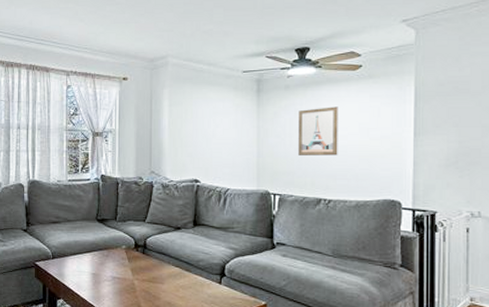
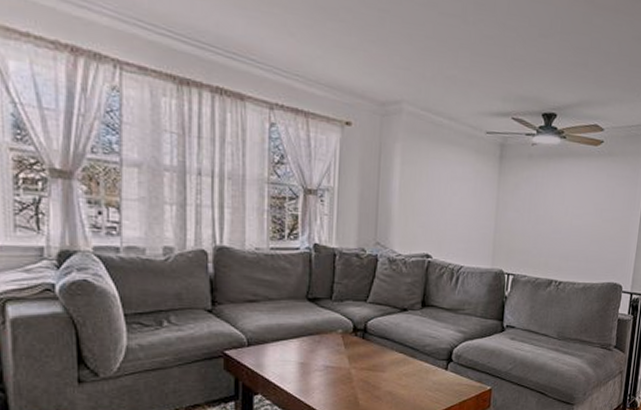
wall art: present [298,106,338,156] -> none [535,182,578,236]

